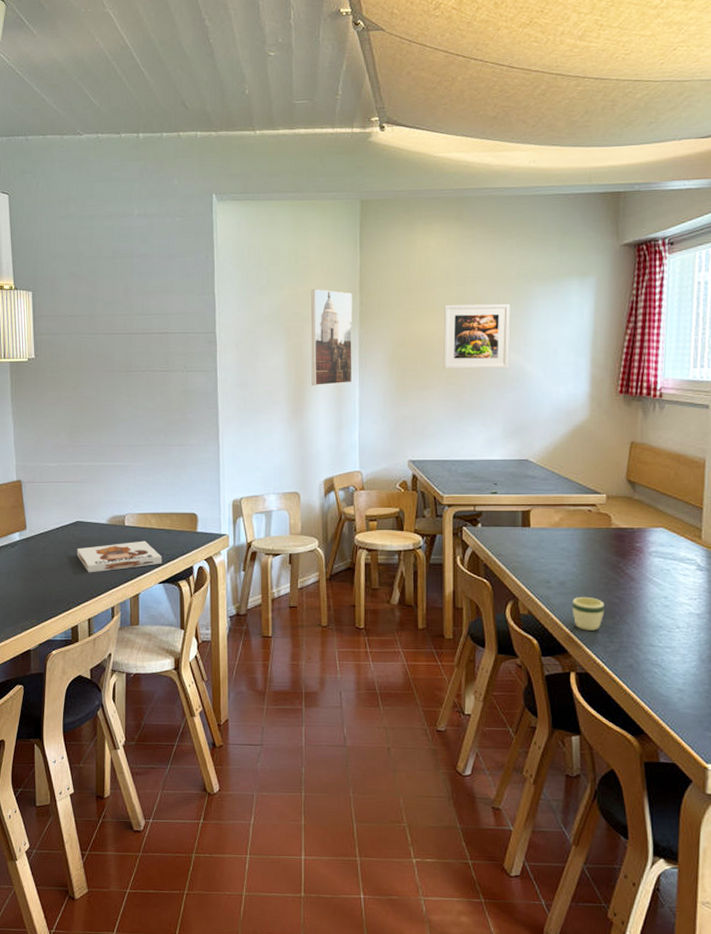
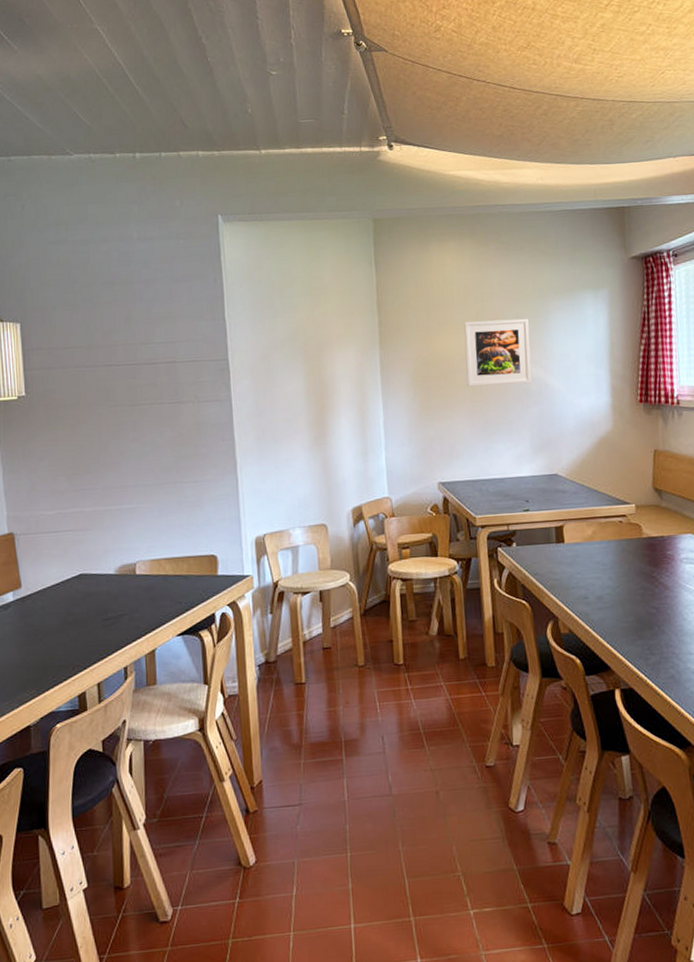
board game: present [76,540,163,573] -> none [81,589,181,631]
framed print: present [311,289,353,387] -> none [327,310,376,411]
mug: present [571,596,605,630] -> none [611,609,643,645]

